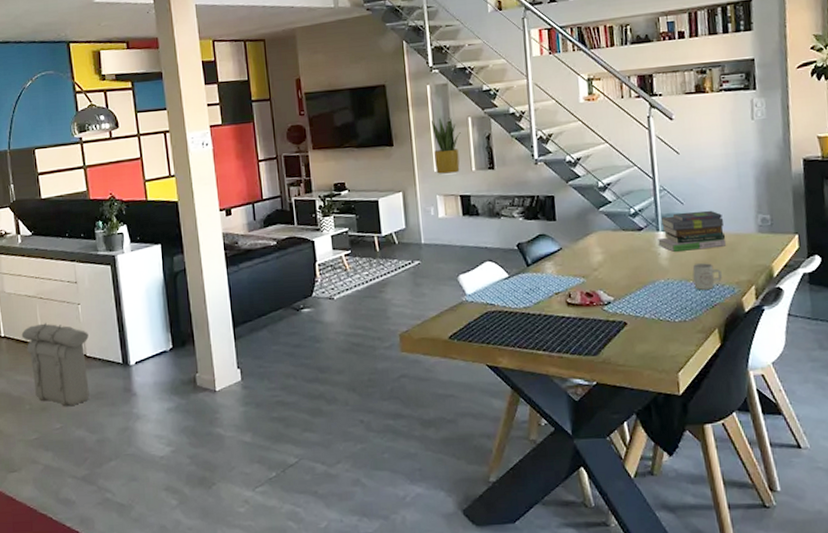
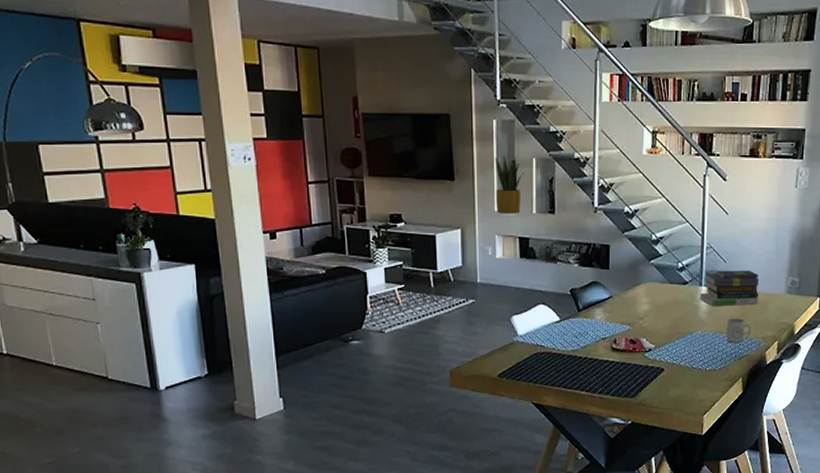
backpack: present [21,323,90,406] -> none [28,342,113,430]

